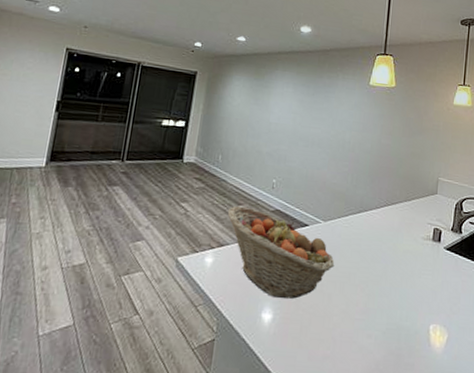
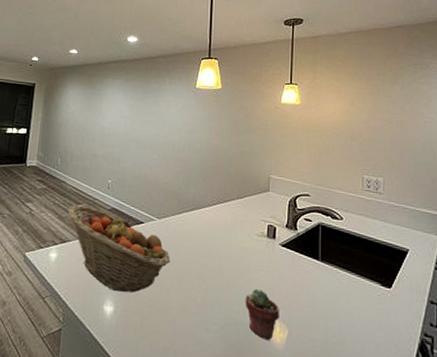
potted succulent: none [407,292,441,345] -> present [245,288,279,341]

